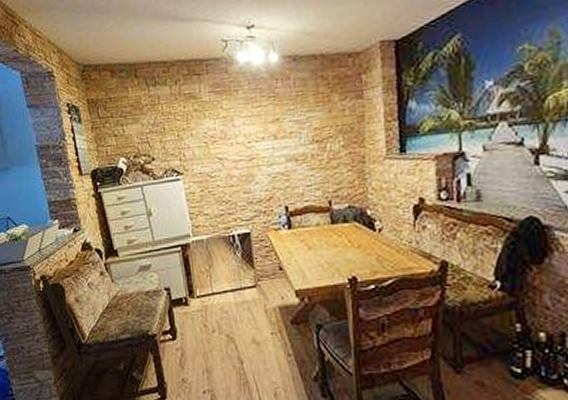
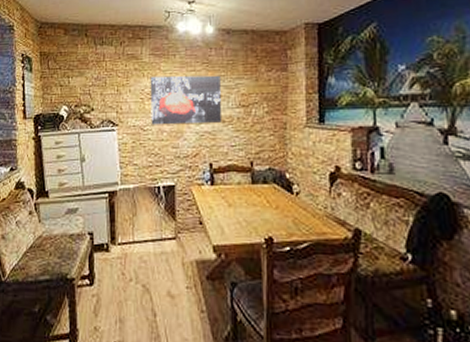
wall art: none [212,109,295,171] -> present [150,75,222,125]

